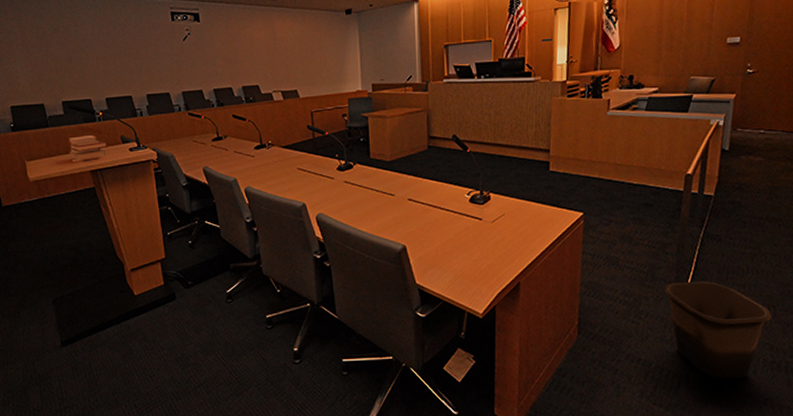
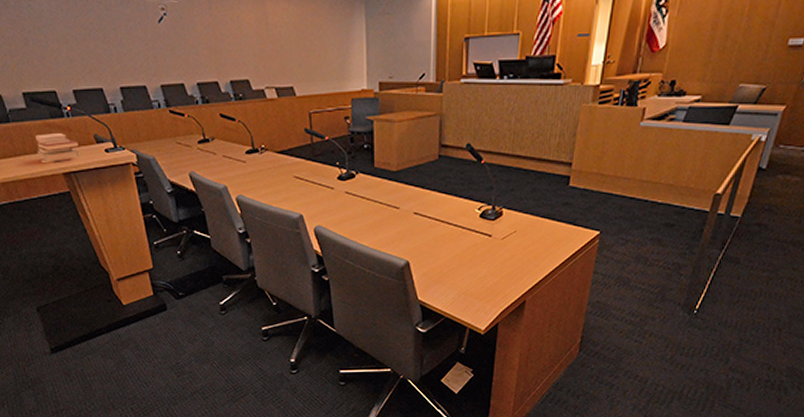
waste bin: present [664,281,771,379] -> none [672,303,775,395]

